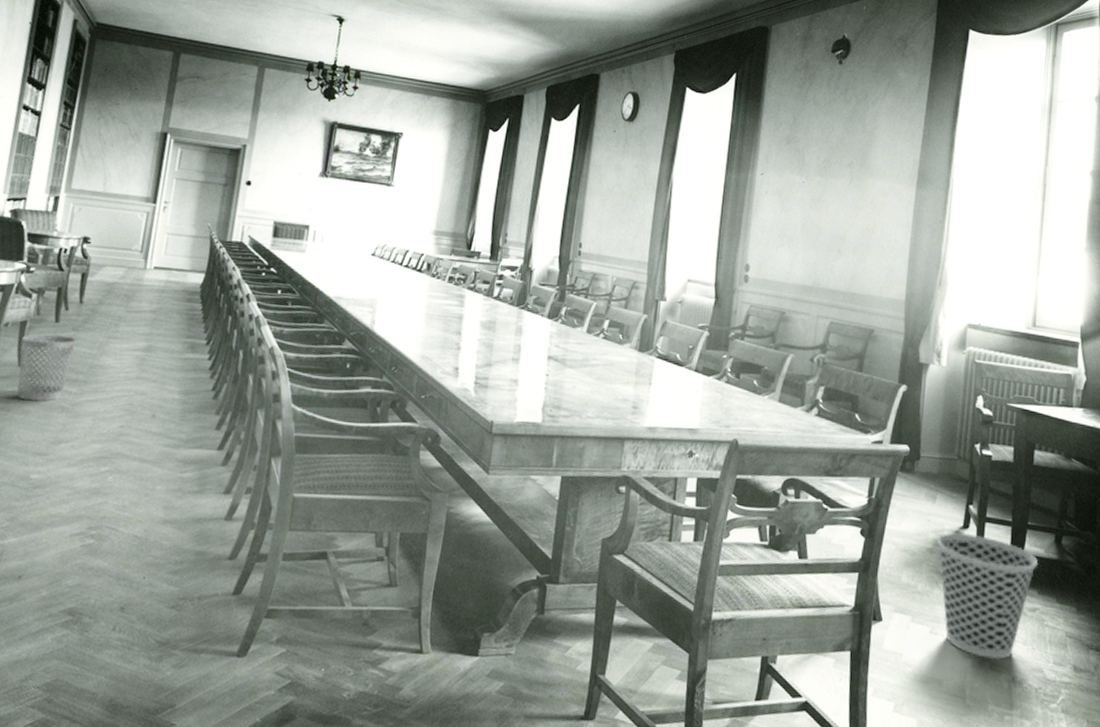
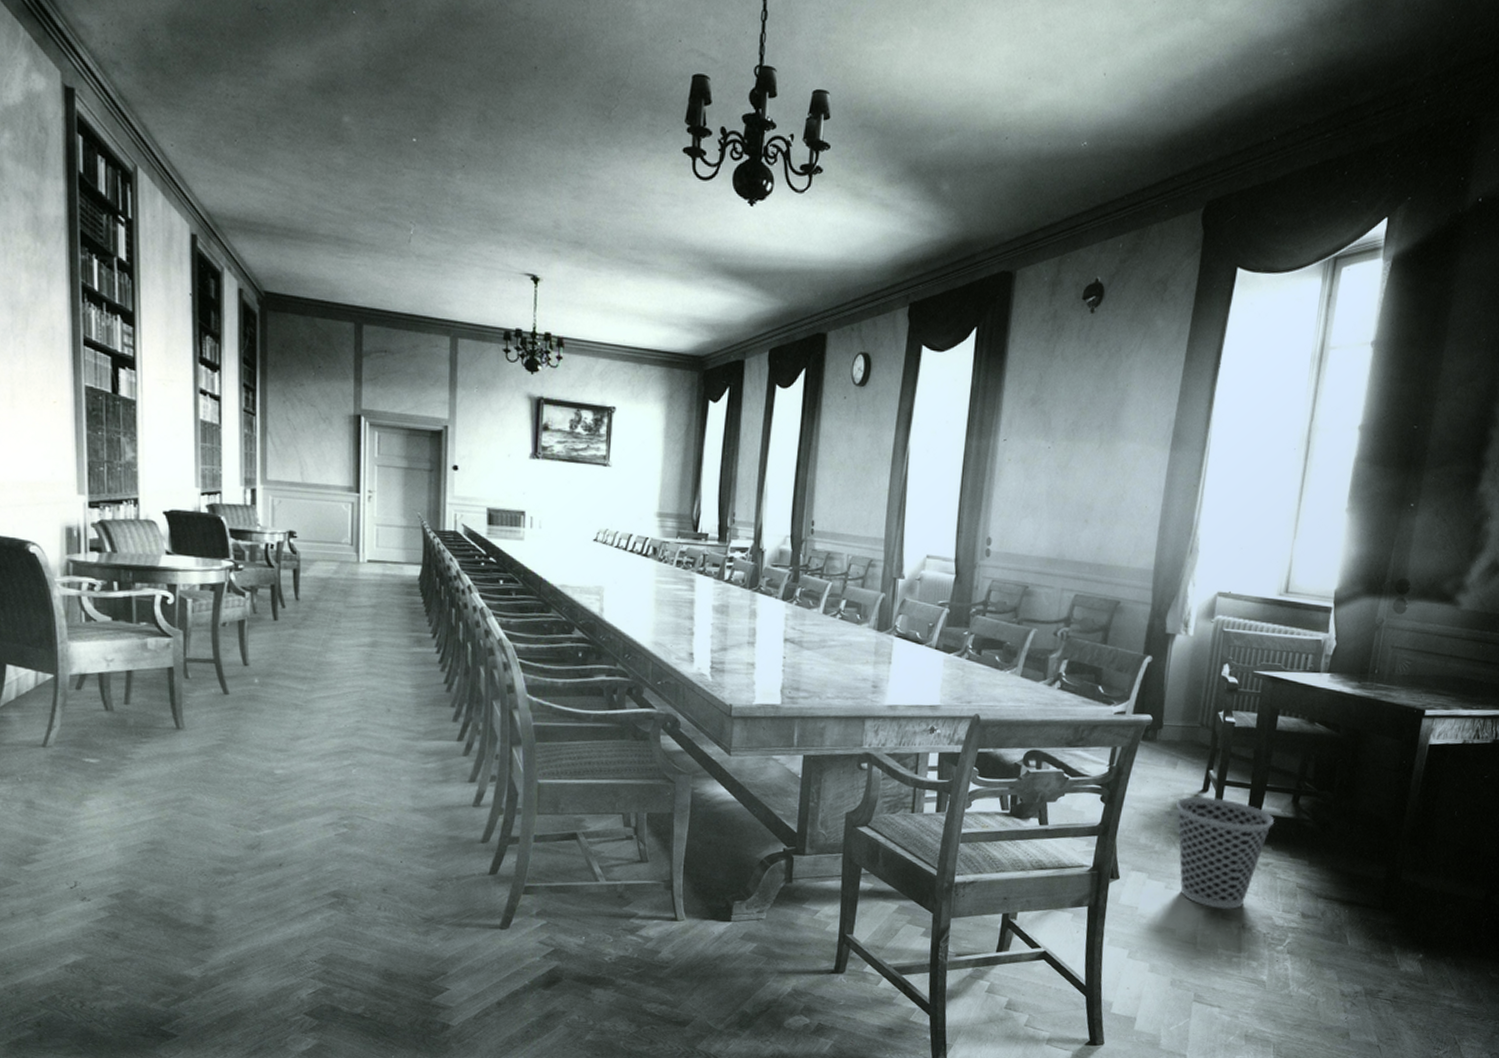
wastebasket: present [17,334,76,402] -> none [243,632,299,700]

